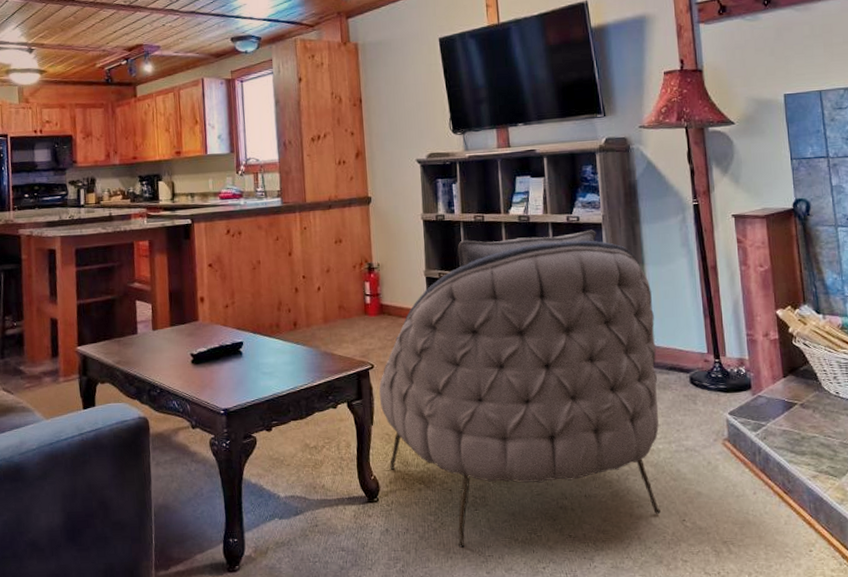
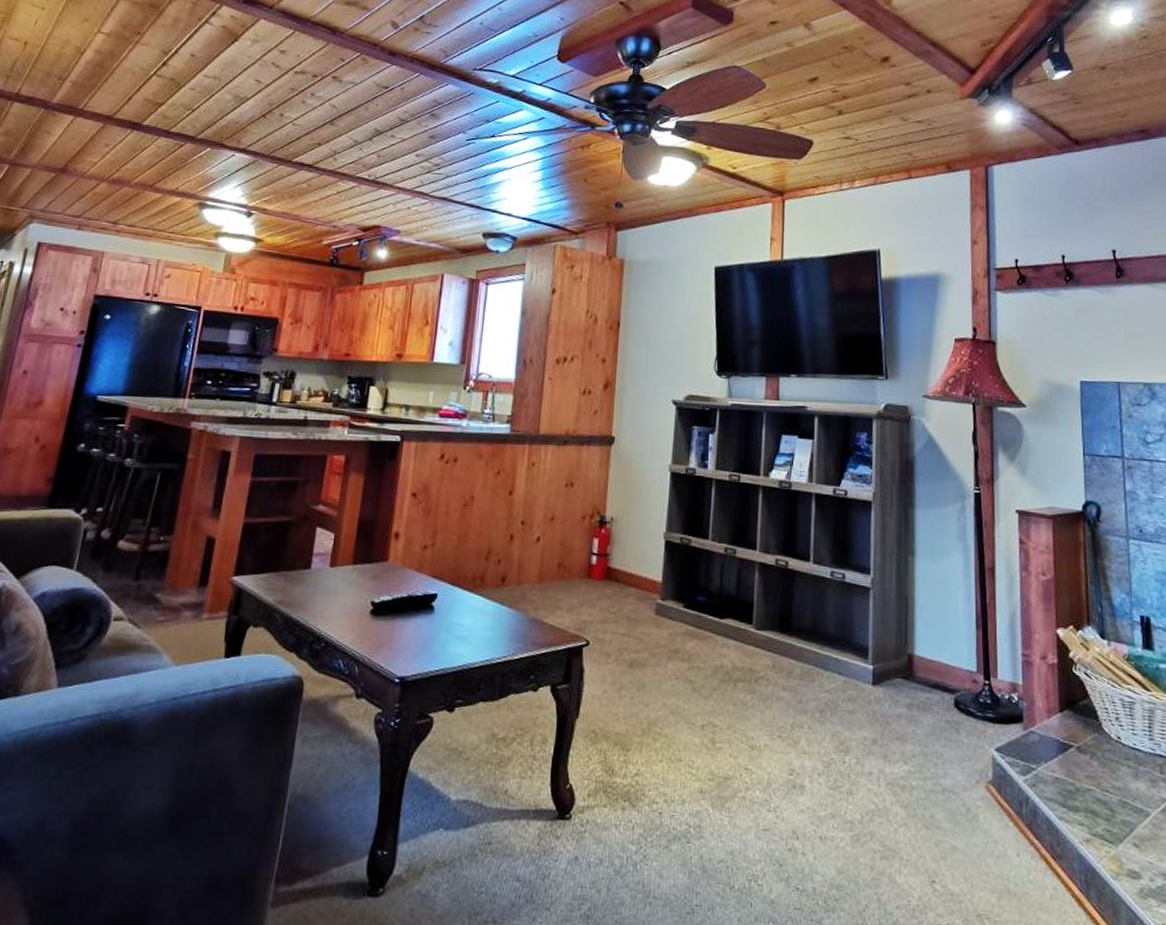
armchair: present [378,229,661,548] -> none [590,501,920,891]

